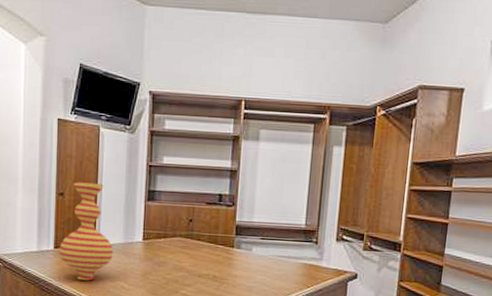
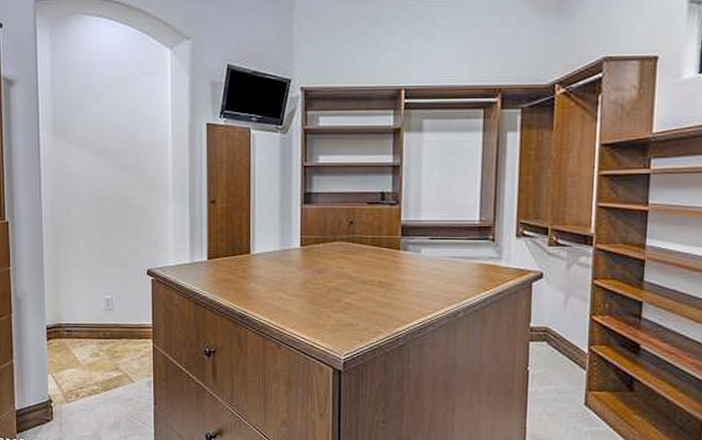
vase: present [60,182,113,281] -> none [213,188,269,292]

